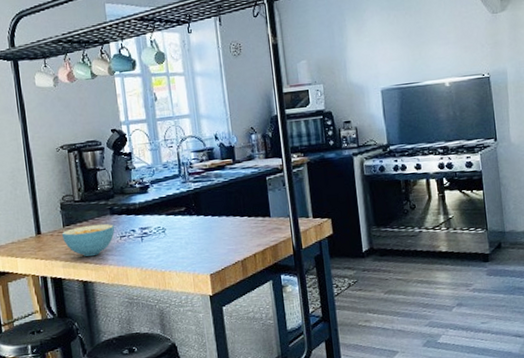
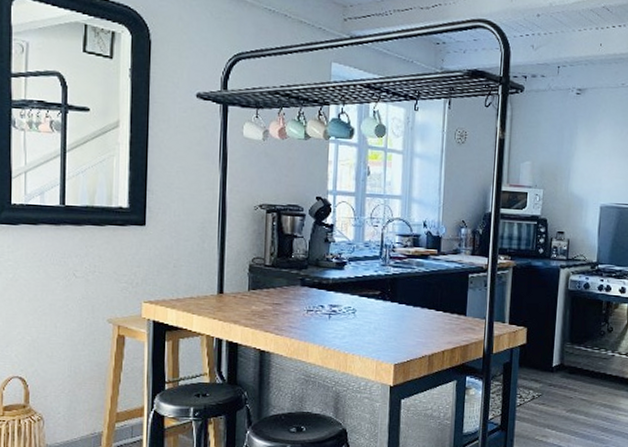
cereal bowl: present [61,224,115,257] -> none [245,292,303,326]

